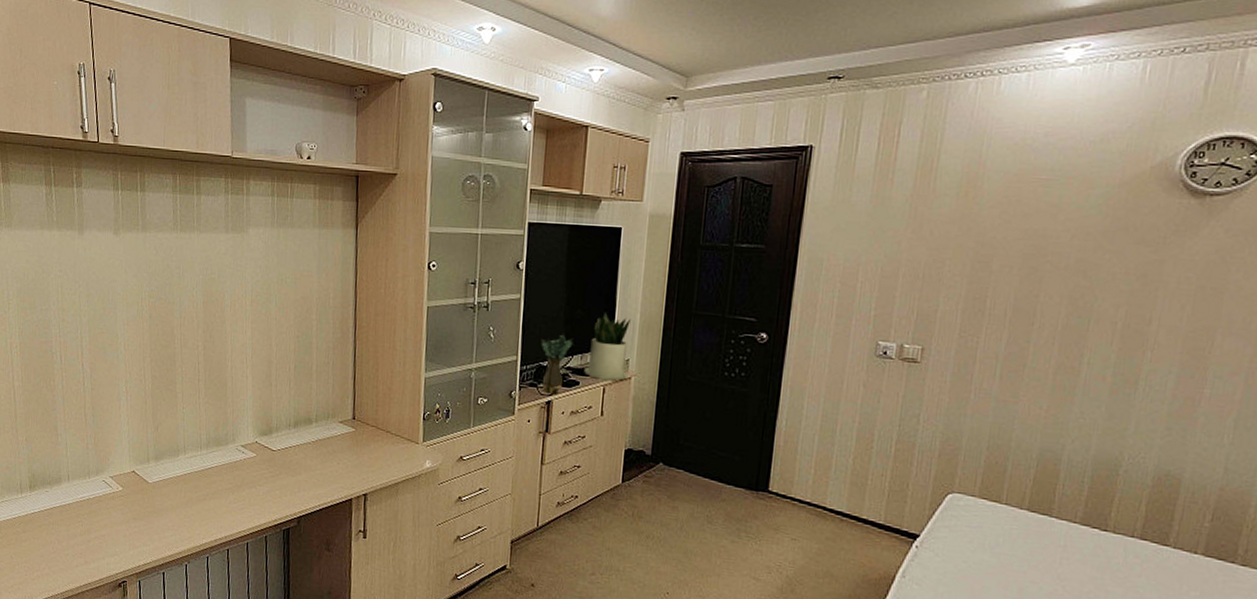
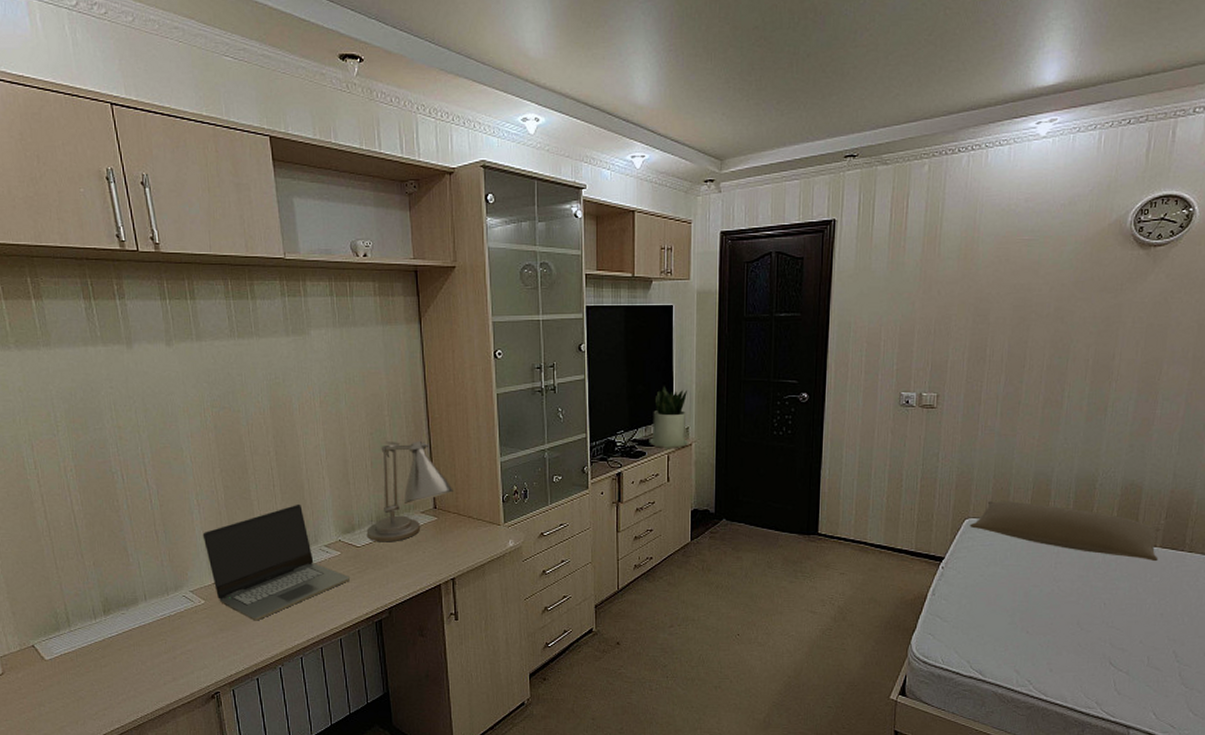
laptop: none [127,400,264,514] -> present [202,503,351,621]
desk lamp: none [283,345,374,449] -> present [366,440,453,542]
vase: present [541,334,574,394] -> none [607,409,638,465]
pillow: none [953,476,1204,572] -> present [969,501,1161,562]

